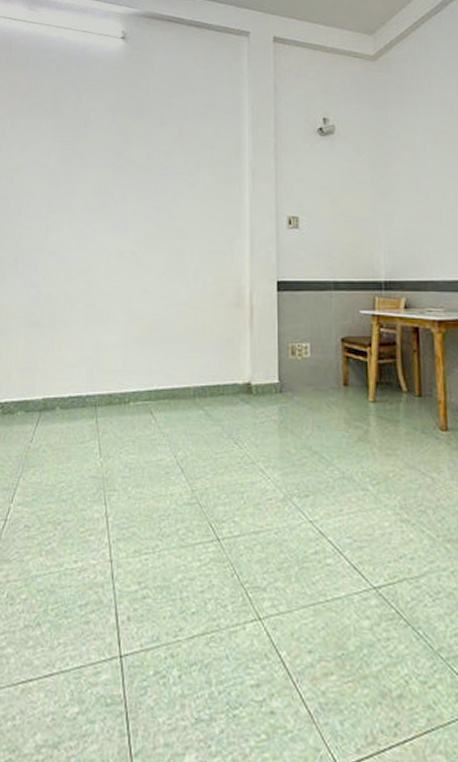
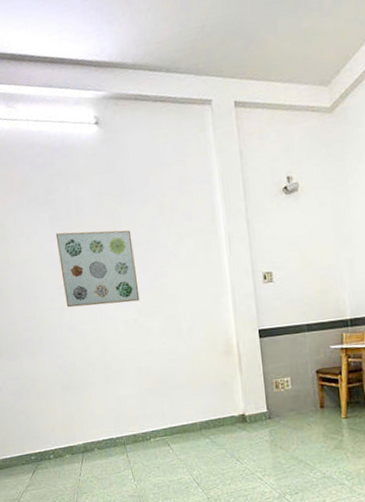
wall art: none [54,144,143,231] -> present [55,230,140,308]

